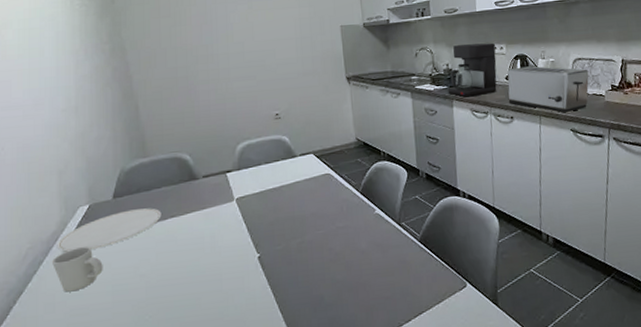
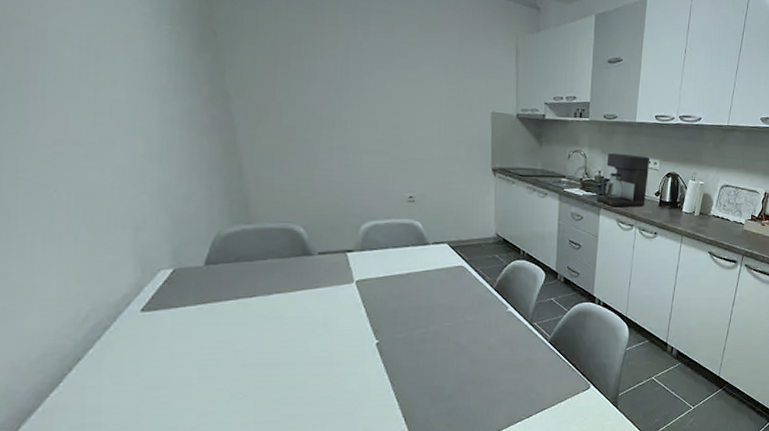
mug: present [52,246,103,292] -> none [122,314,189,363]
plate: present [57,208,162,252] -> none [129,280,265,318]
toaster: present [507,66,589,114] -> none [654,185,733,236]

